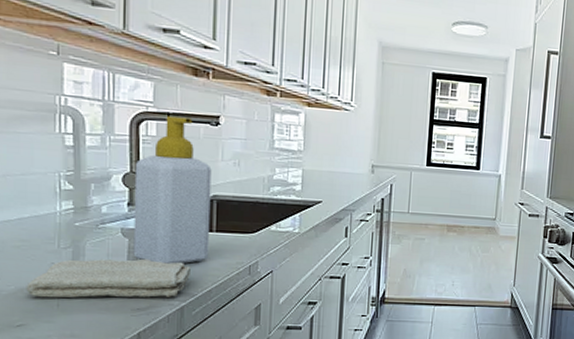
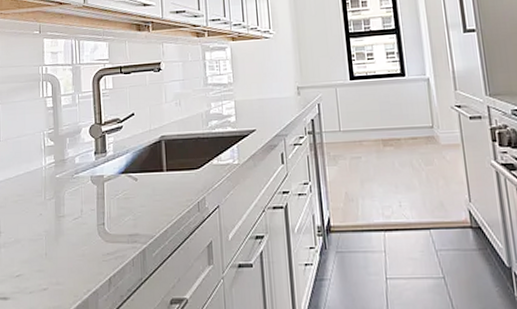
washcloth: present [26,258,192,298] -> none [22,203,149,248]
soap bottle: present [133,116,212,264] -> none [98,68,163,207]

